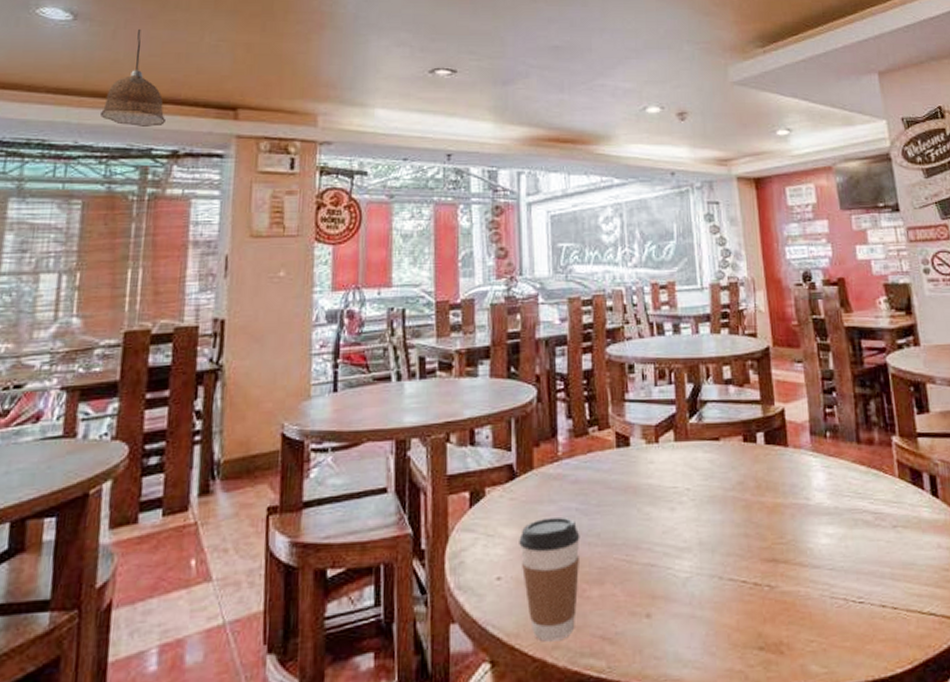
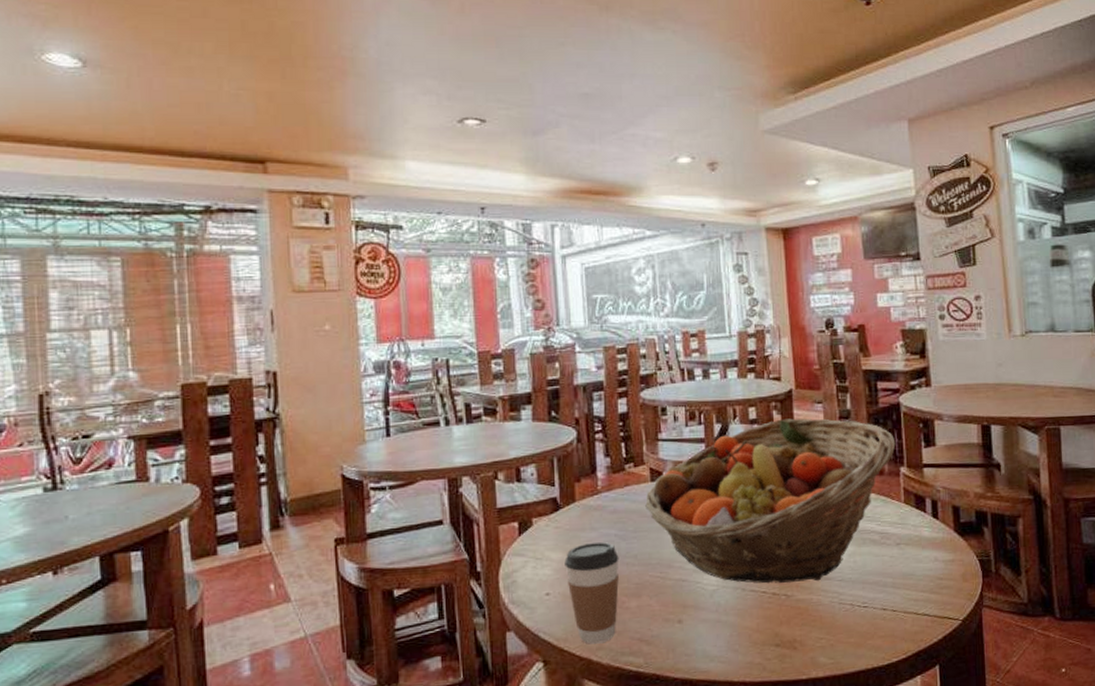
pendant lamp: present [101,30,167,127] -> none [127,77,195,181]
fruit basket: none [610,378,886,571] -> present [645,418,896,584]

